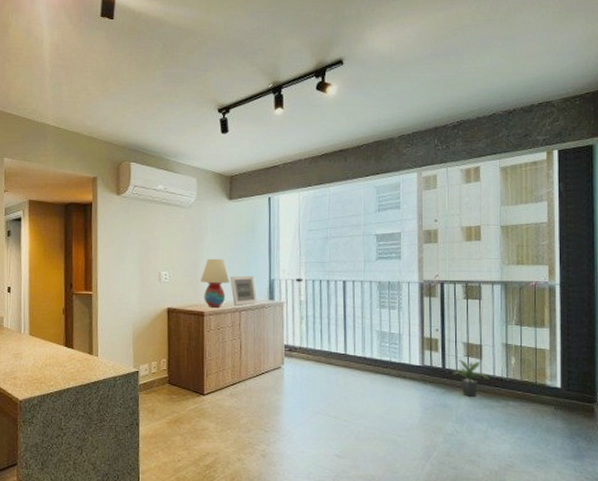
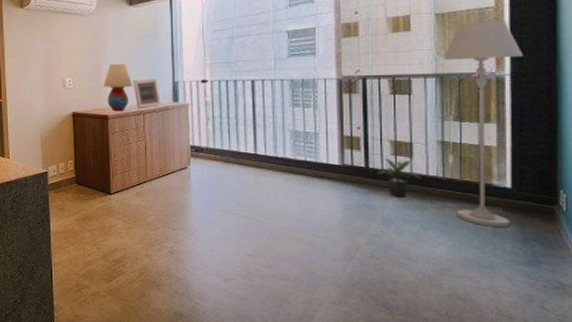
floor lamp: none [507,235,570,425] -> present [443,21,523,228]

